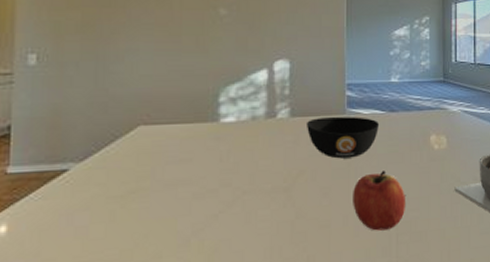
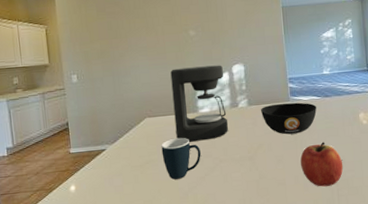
mug: none [157,156,216,218] -> present [161,137,201,180]
coffee maker: none [182,58,260,164] -> present [170,65,228,142]

